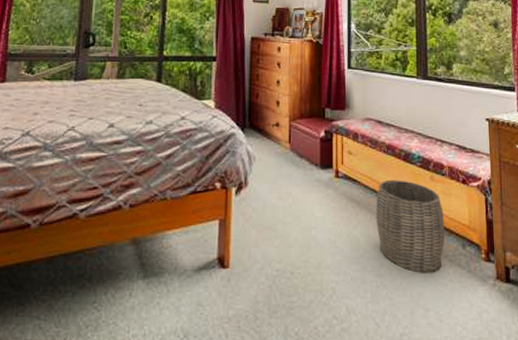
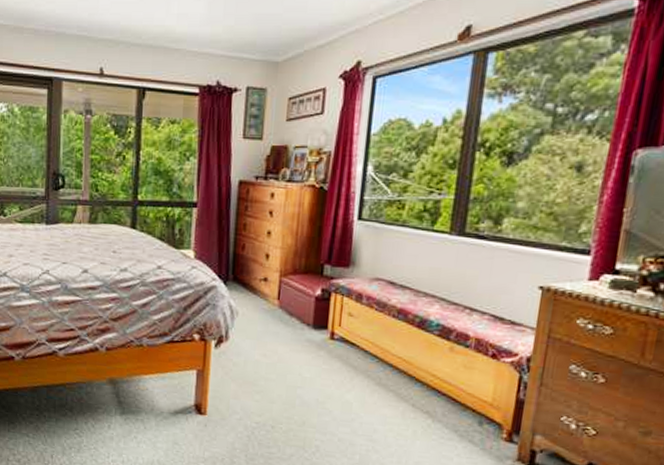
woven basket: present [376,180,445,273] -> none [374,346,461,445]

